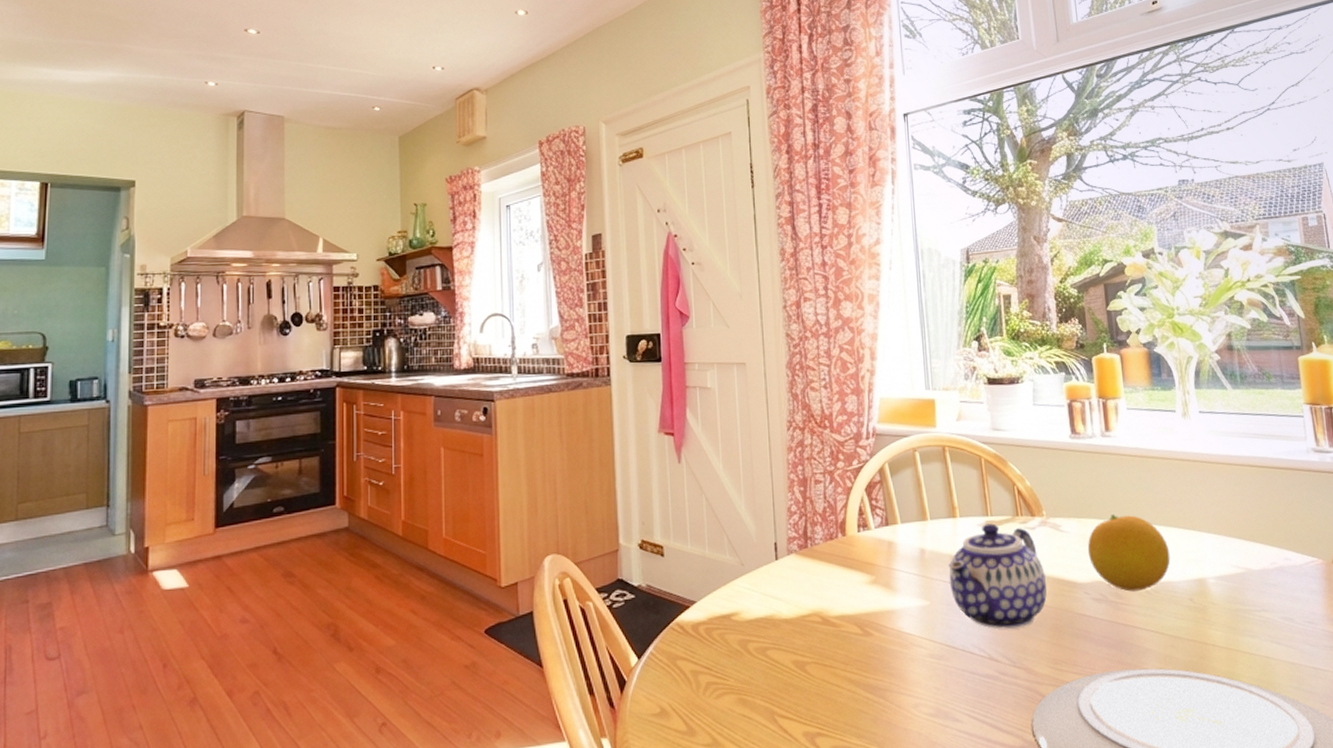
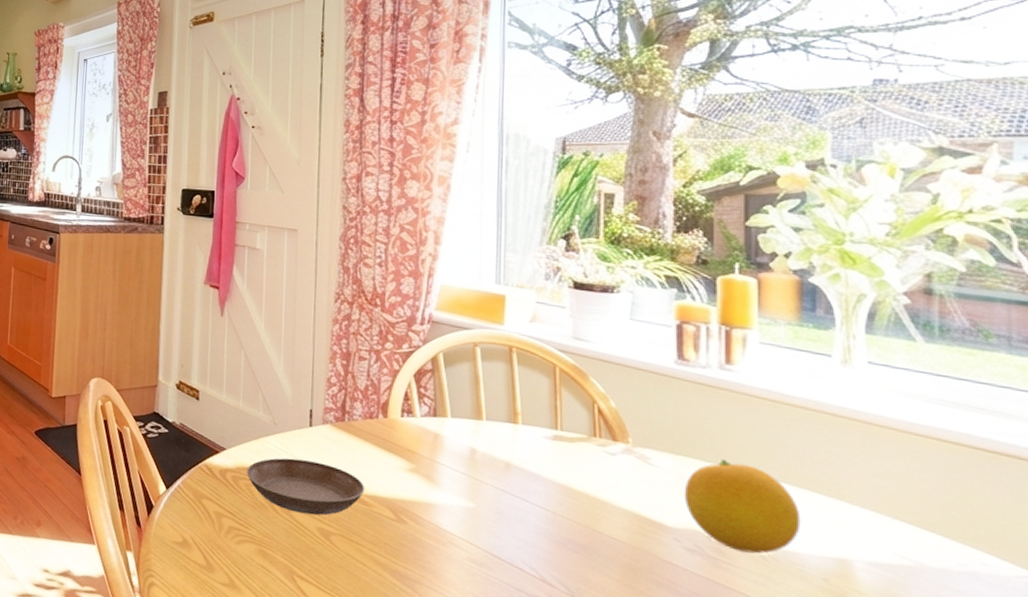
saucer: none [719,594,833,651] -> present [246,458,365,516]
teapot: present [948,523,1047,629] -> none [502,437,625,558]

